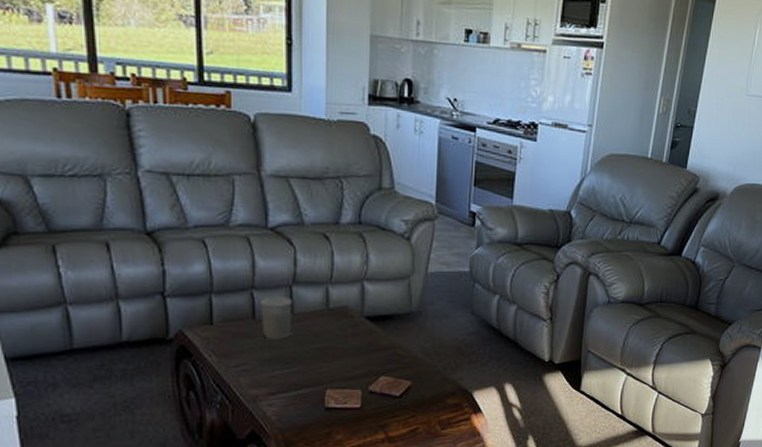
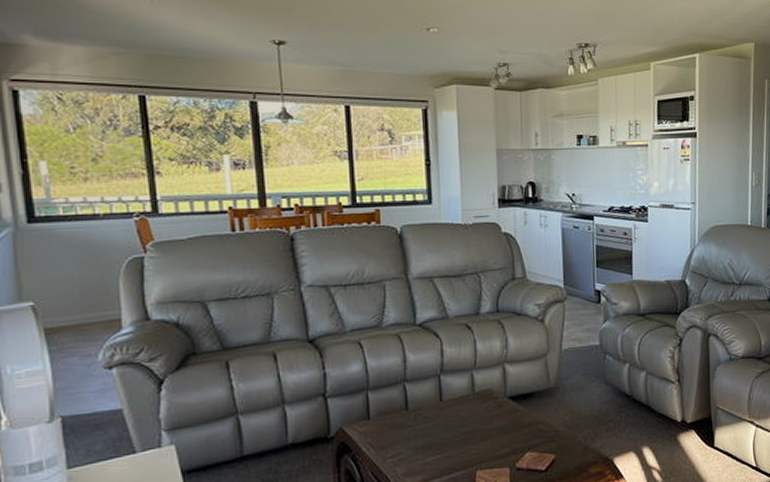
candle holder: present [259,295,292,339] -> none [411,385,442,428]

